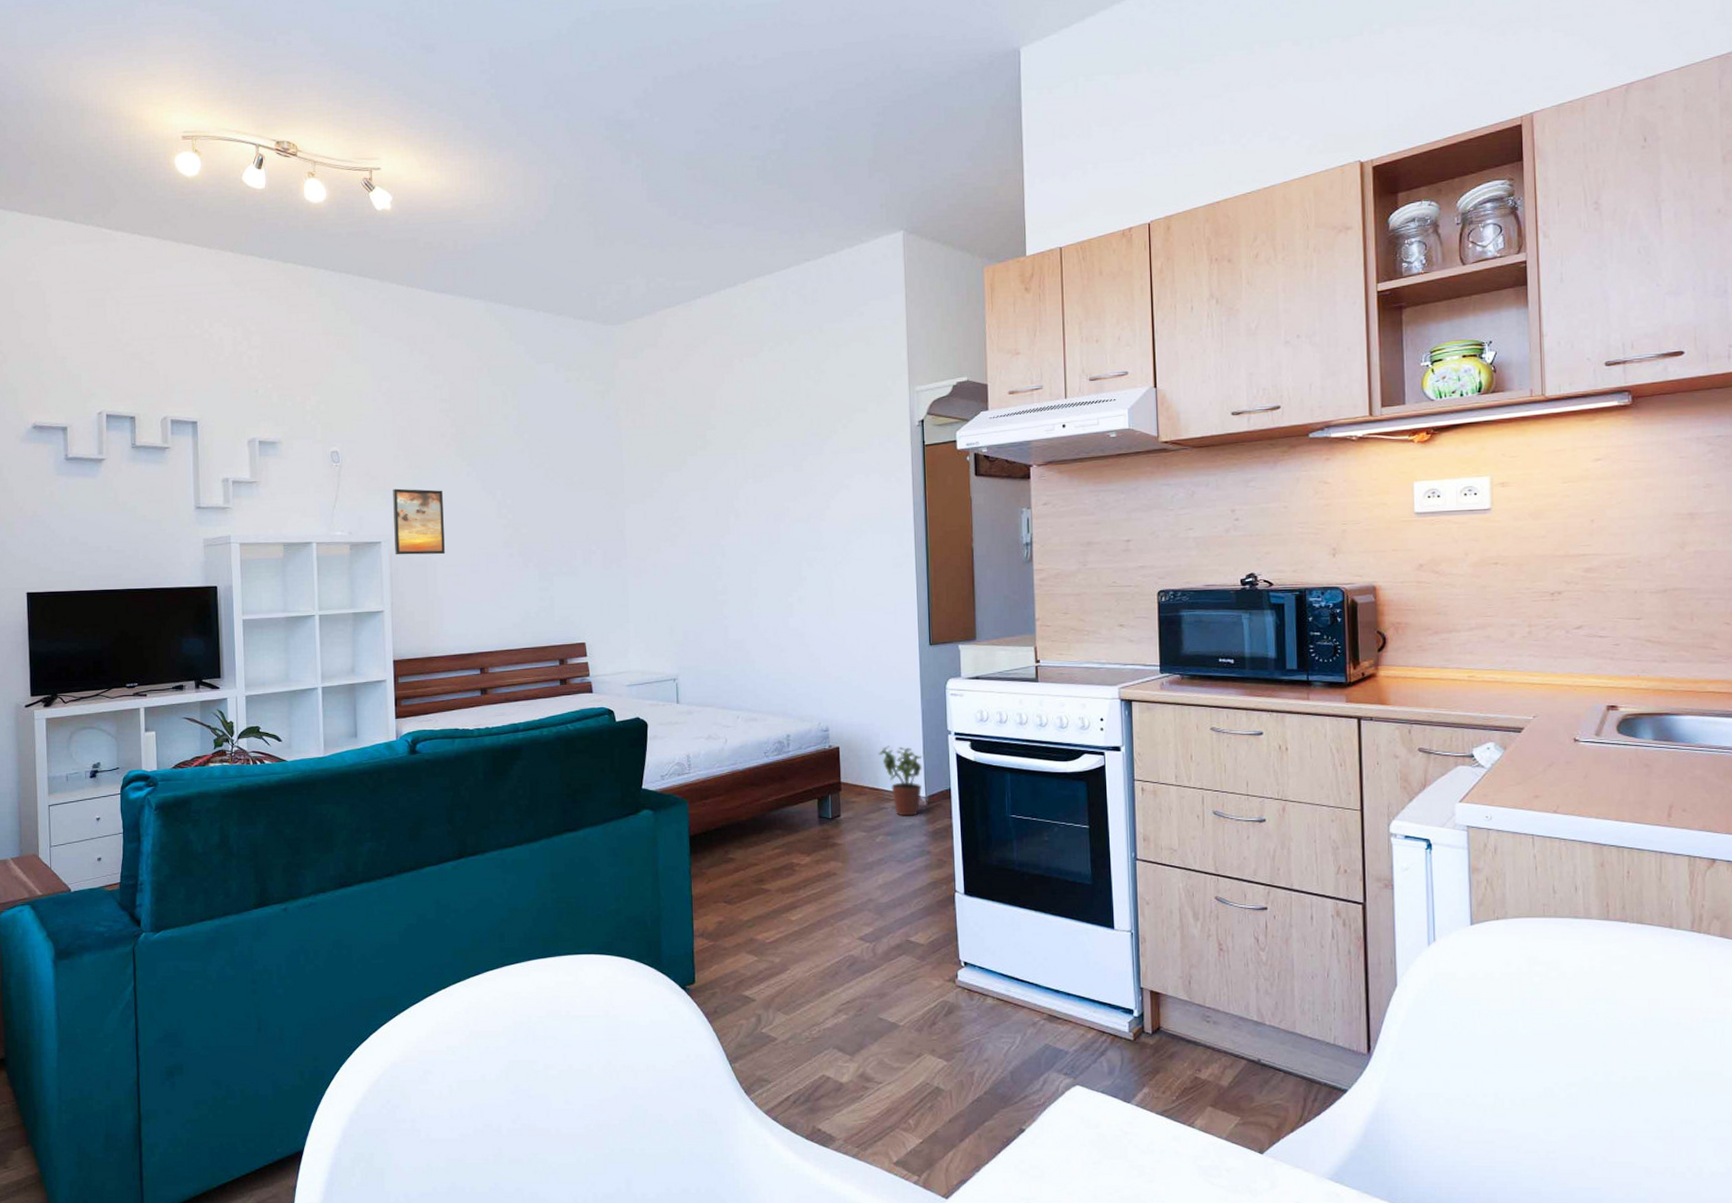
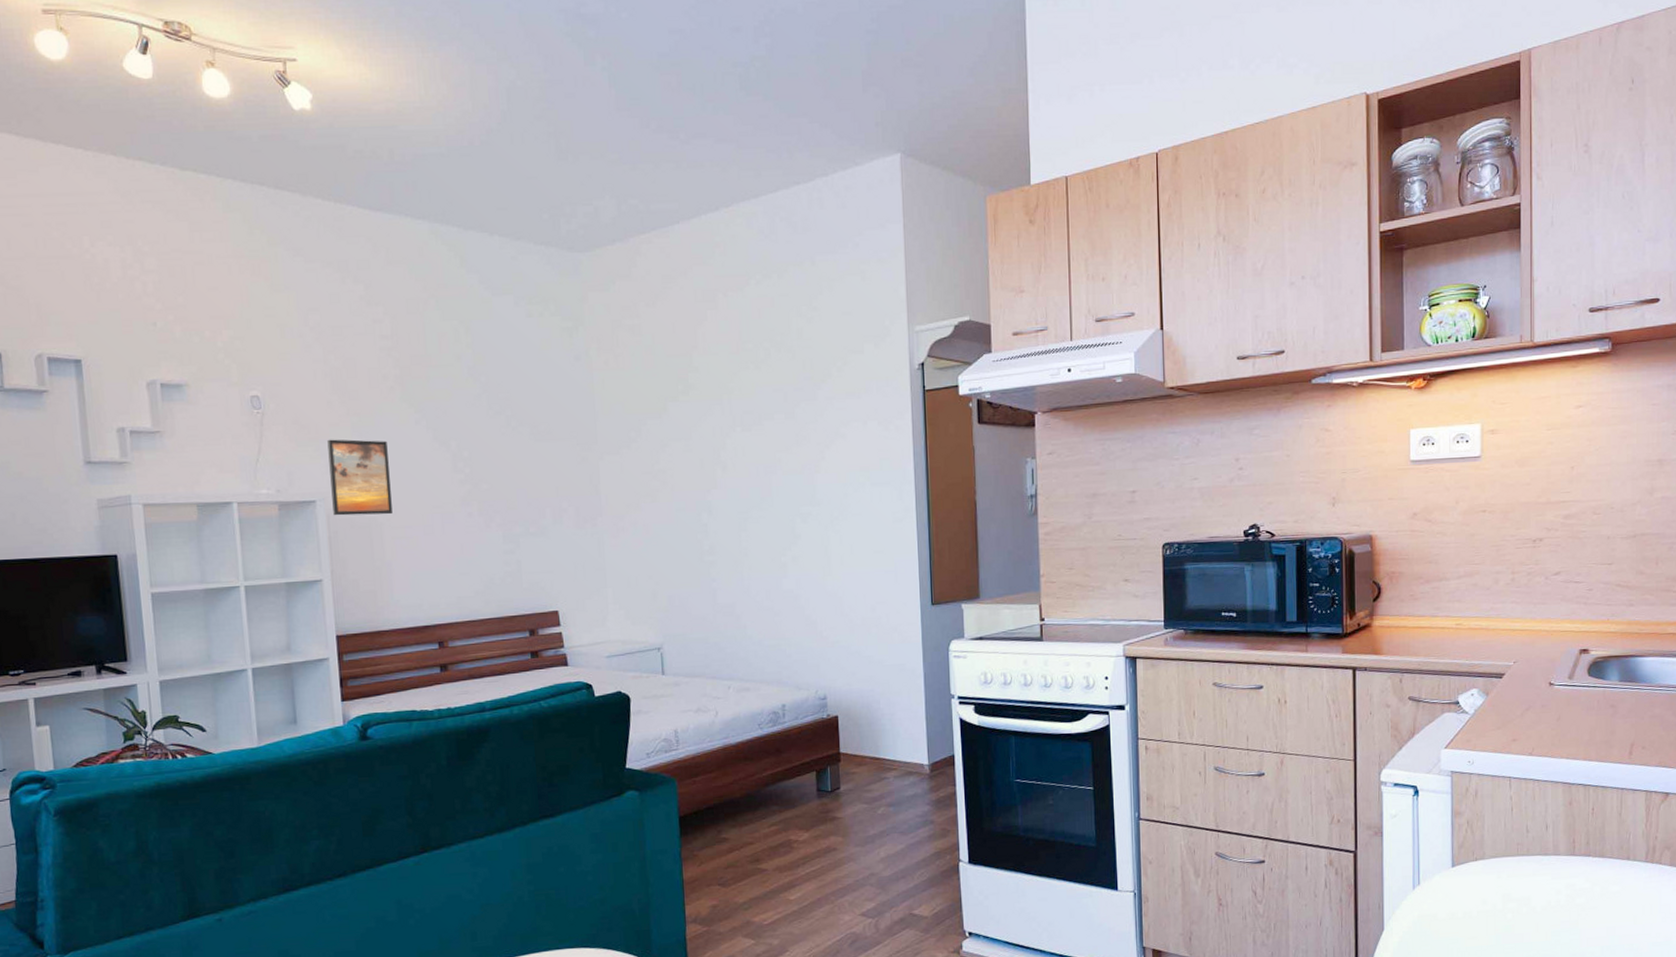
potted plant: present [878,745,923,816] -> none [879,712,925,786]

